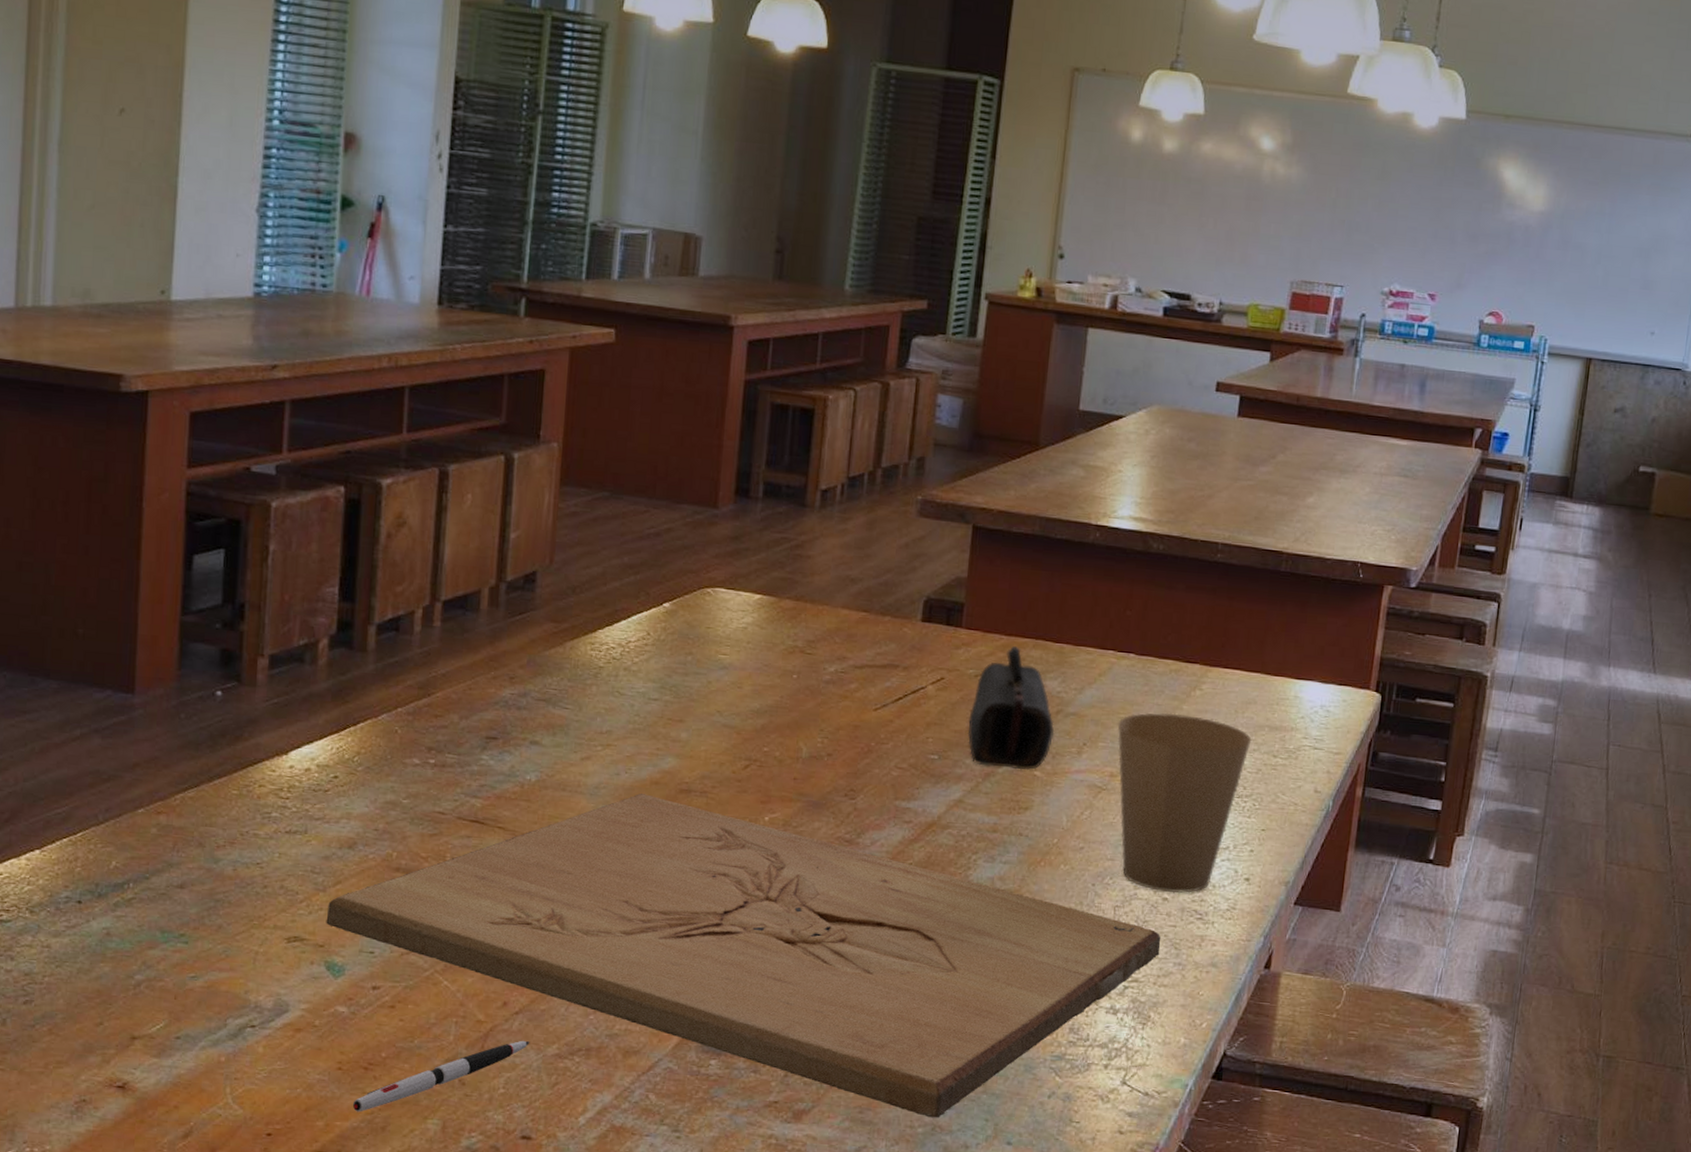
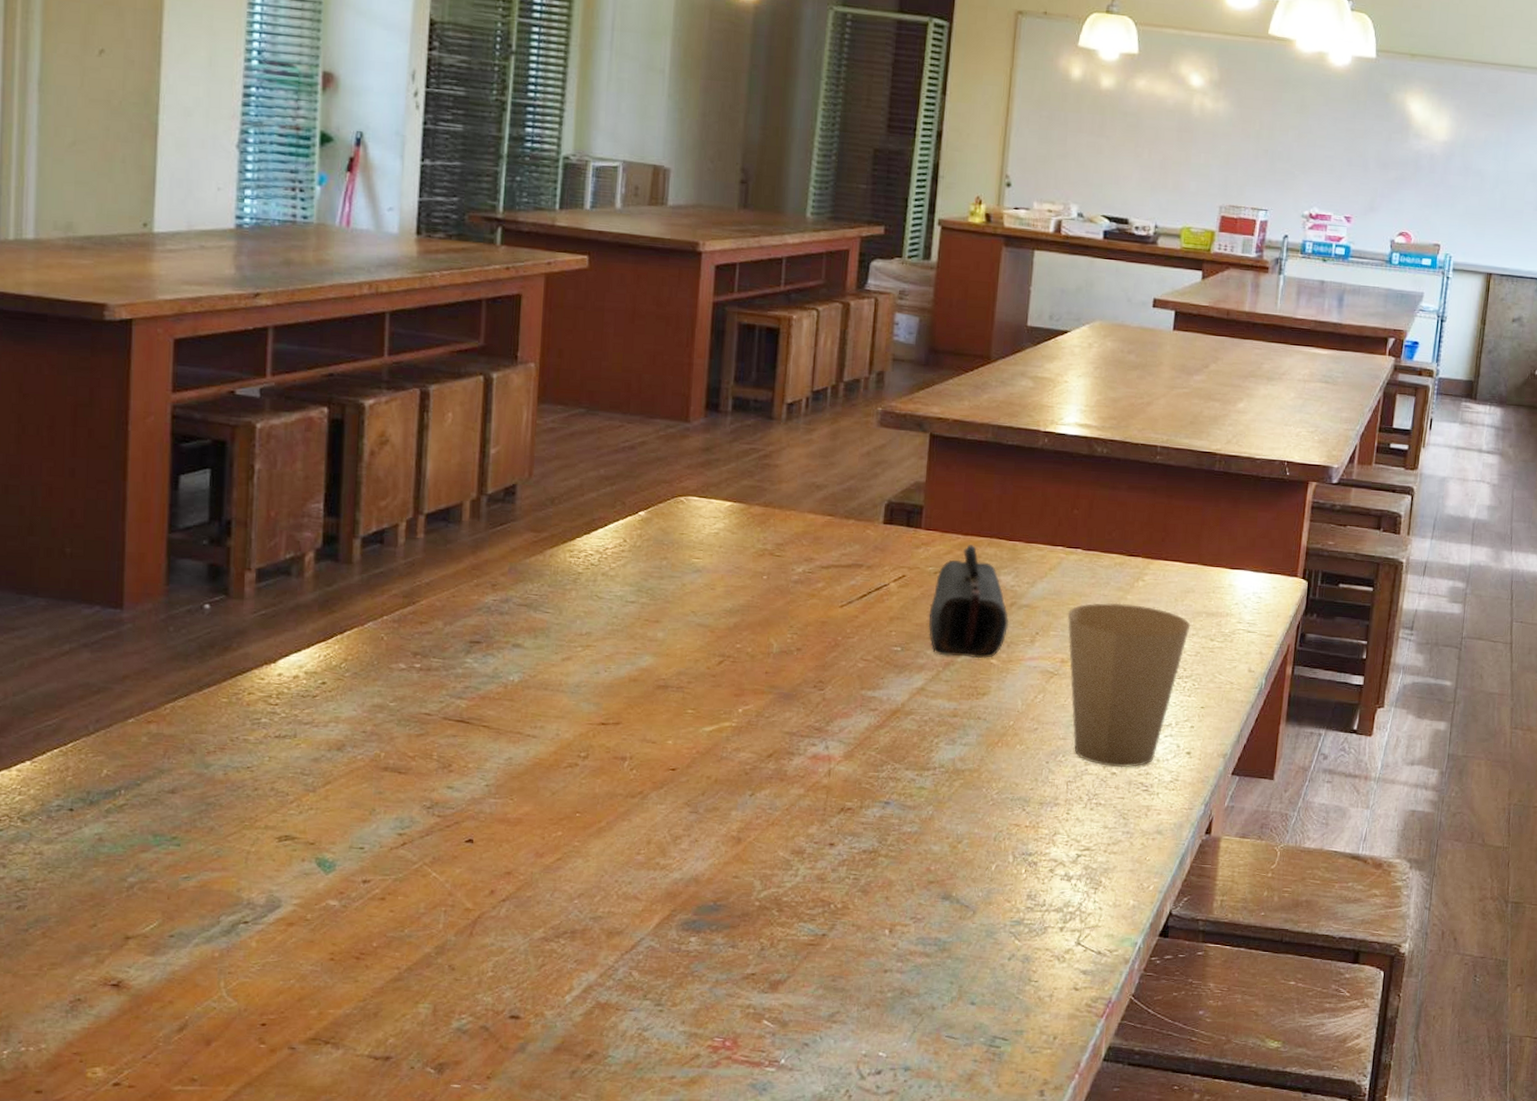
cutting board: present [326,793,1161,1118] -> none [316,690,1111,983]
pen: present [352,1040,530,1112] -> none [345,925,517,1000]

